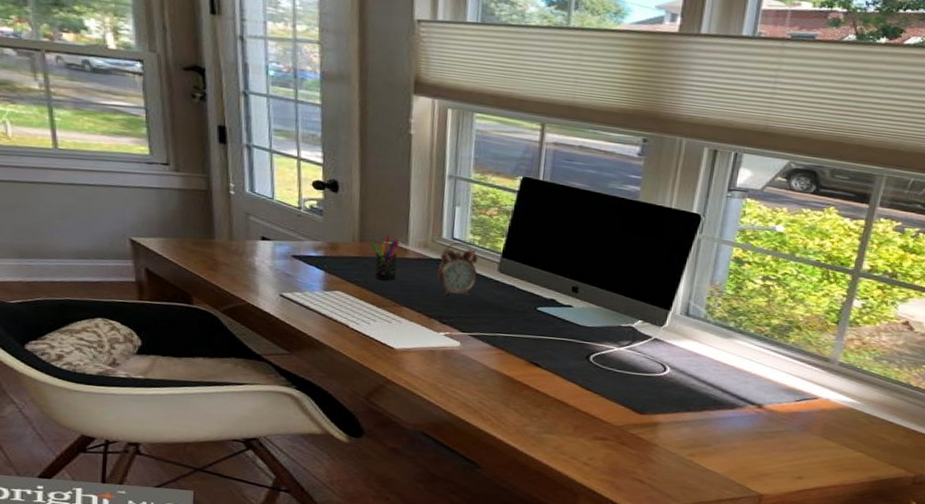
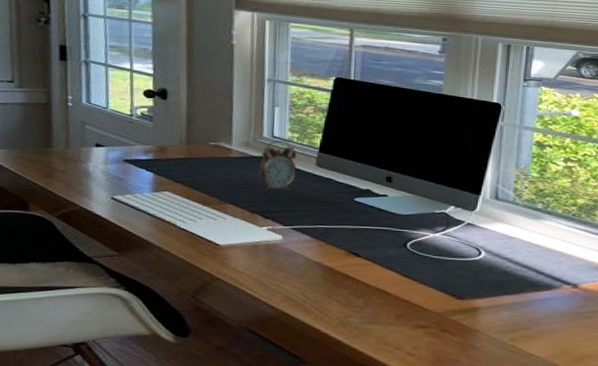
pen holder: present [370,234,400,281] -> none [196,136,224,180]

